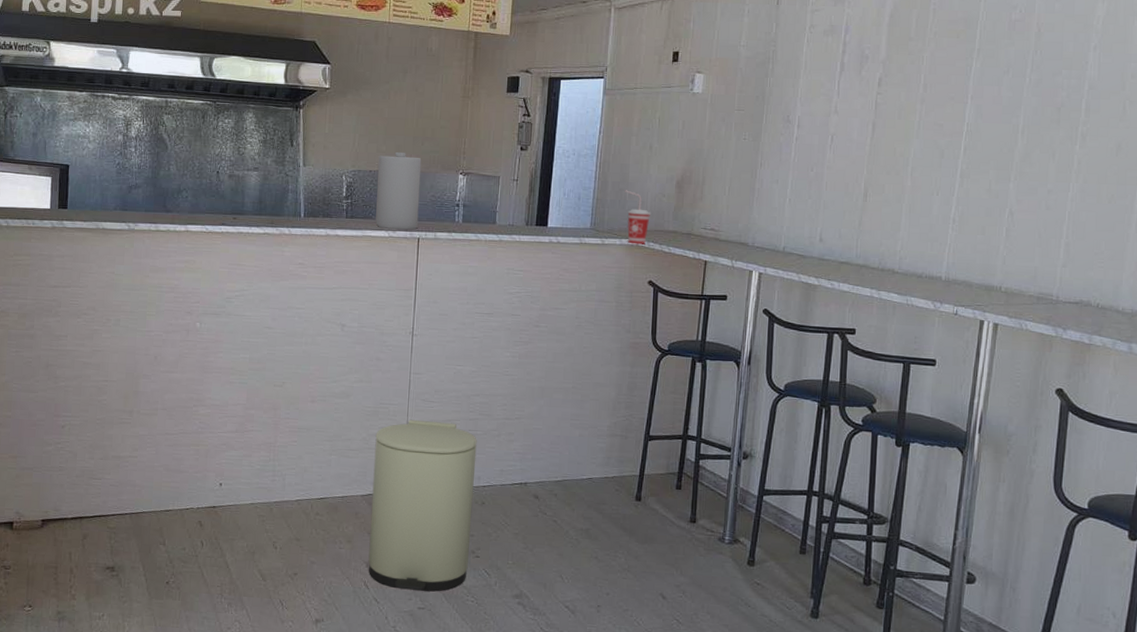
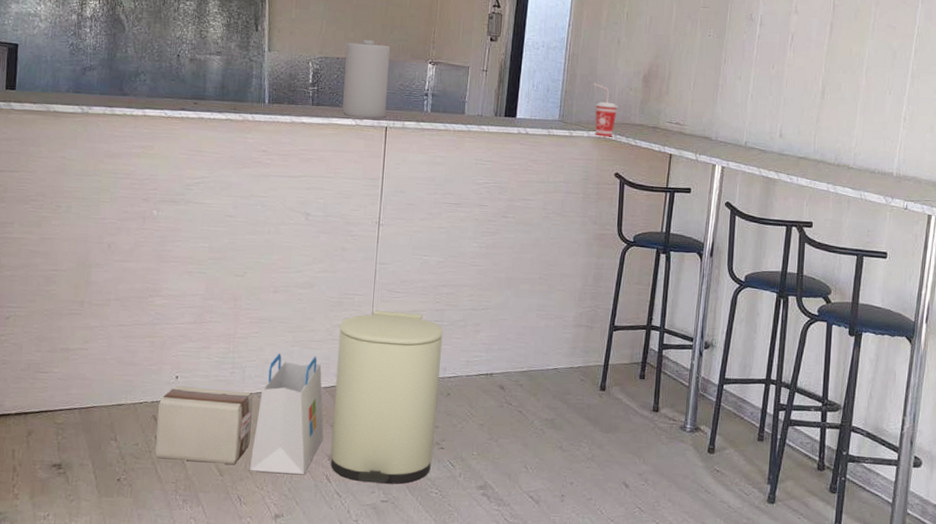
box: none [201,493,293,570] -> present [155,386,253,464]
shopping bag: none [291,462,362,581] -> present [250,354,324,475]

